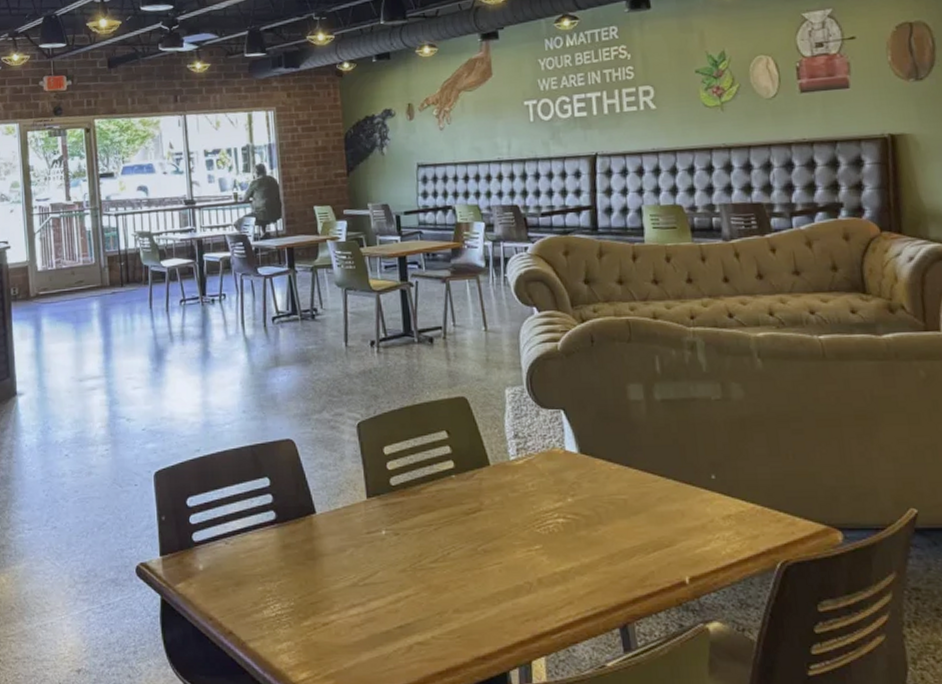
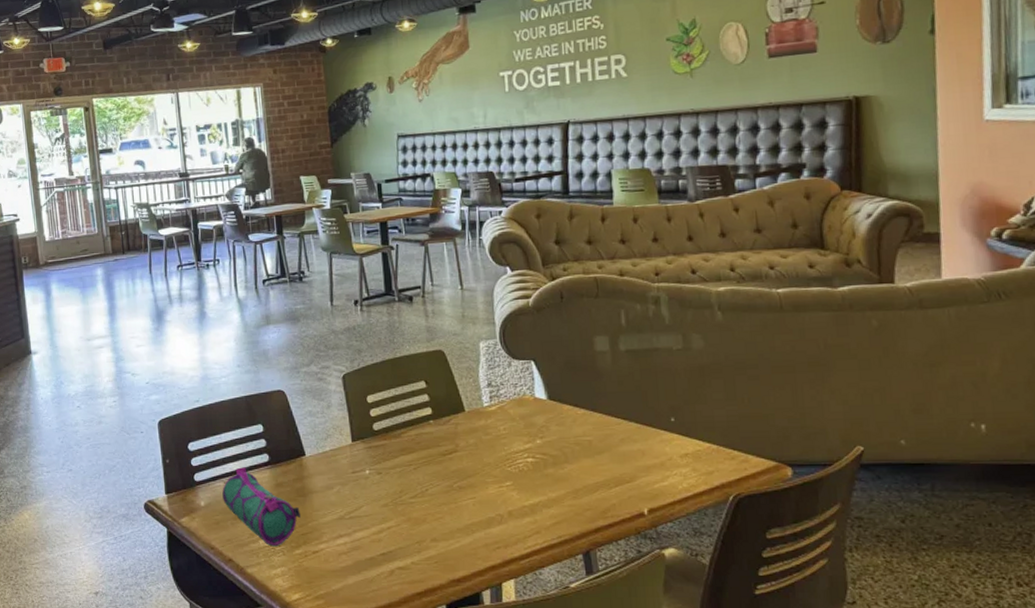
pencil case: none [223,526,309,618] -> present [222,467,300,547]

